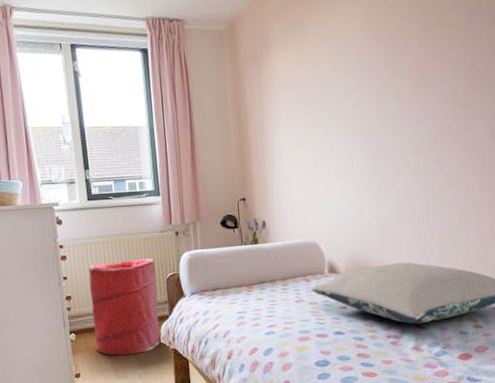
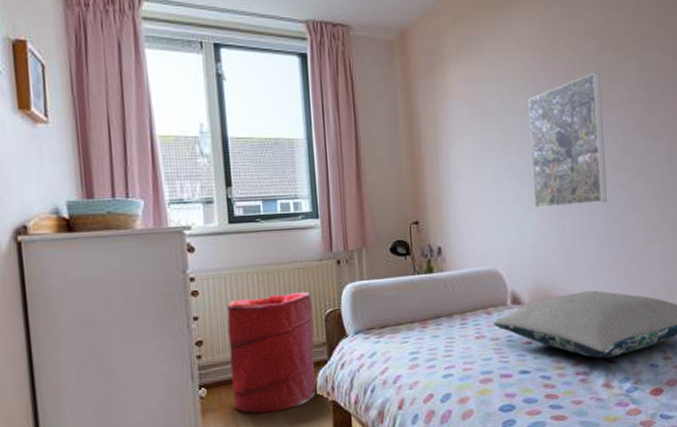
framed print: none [349,50,424,186] -> present [528,72,607,209]

